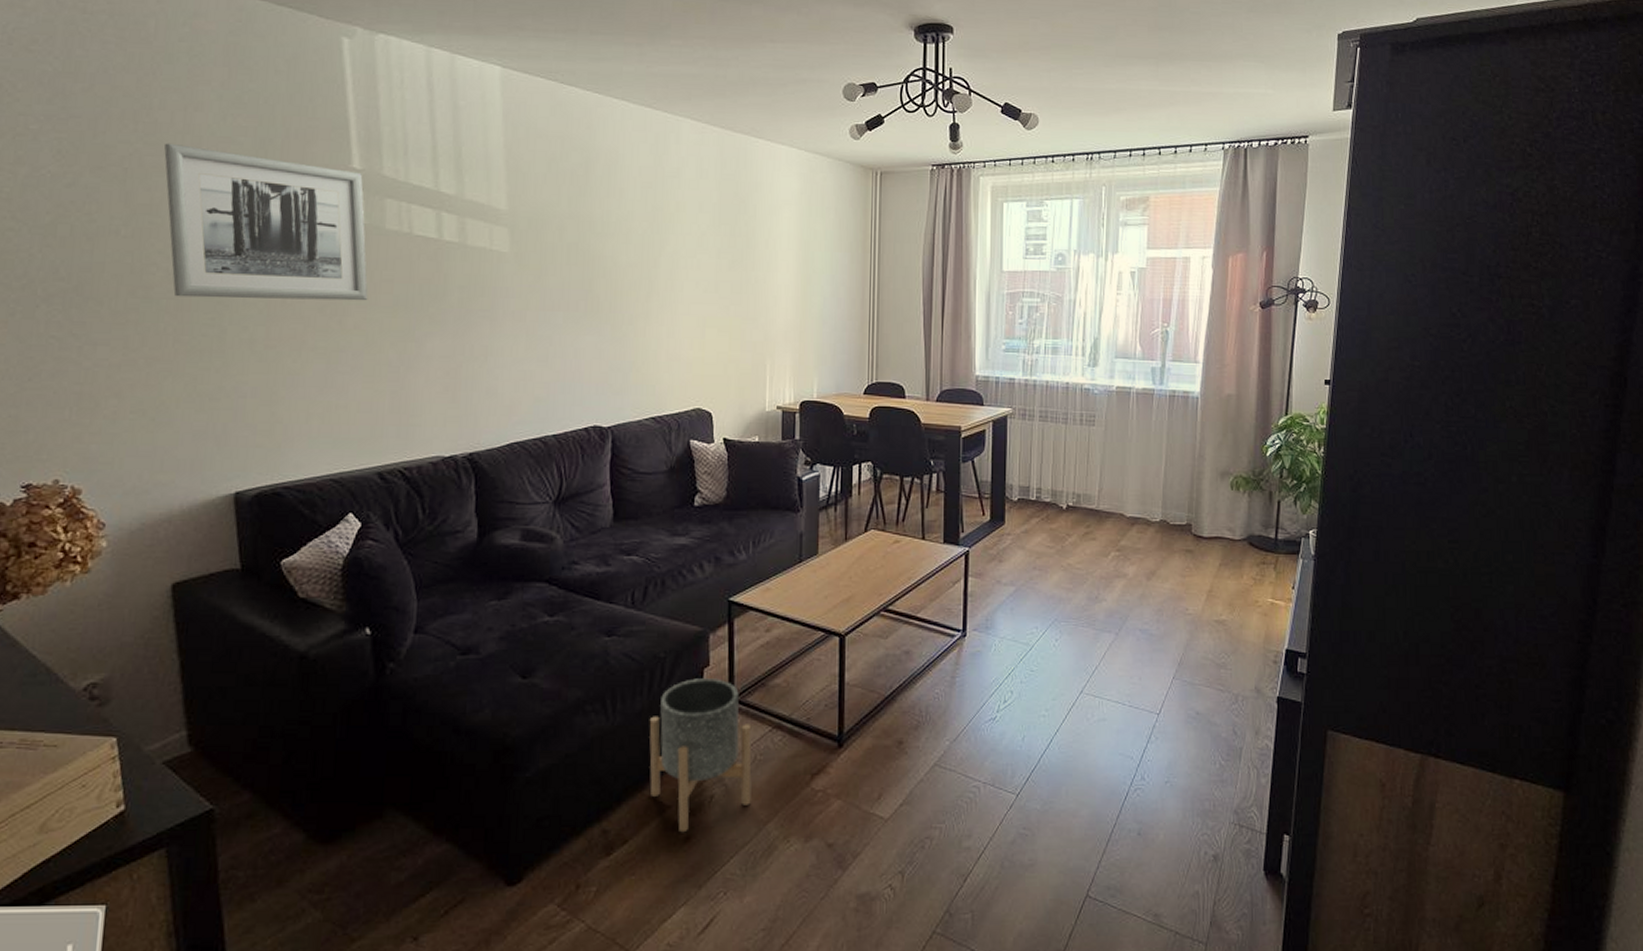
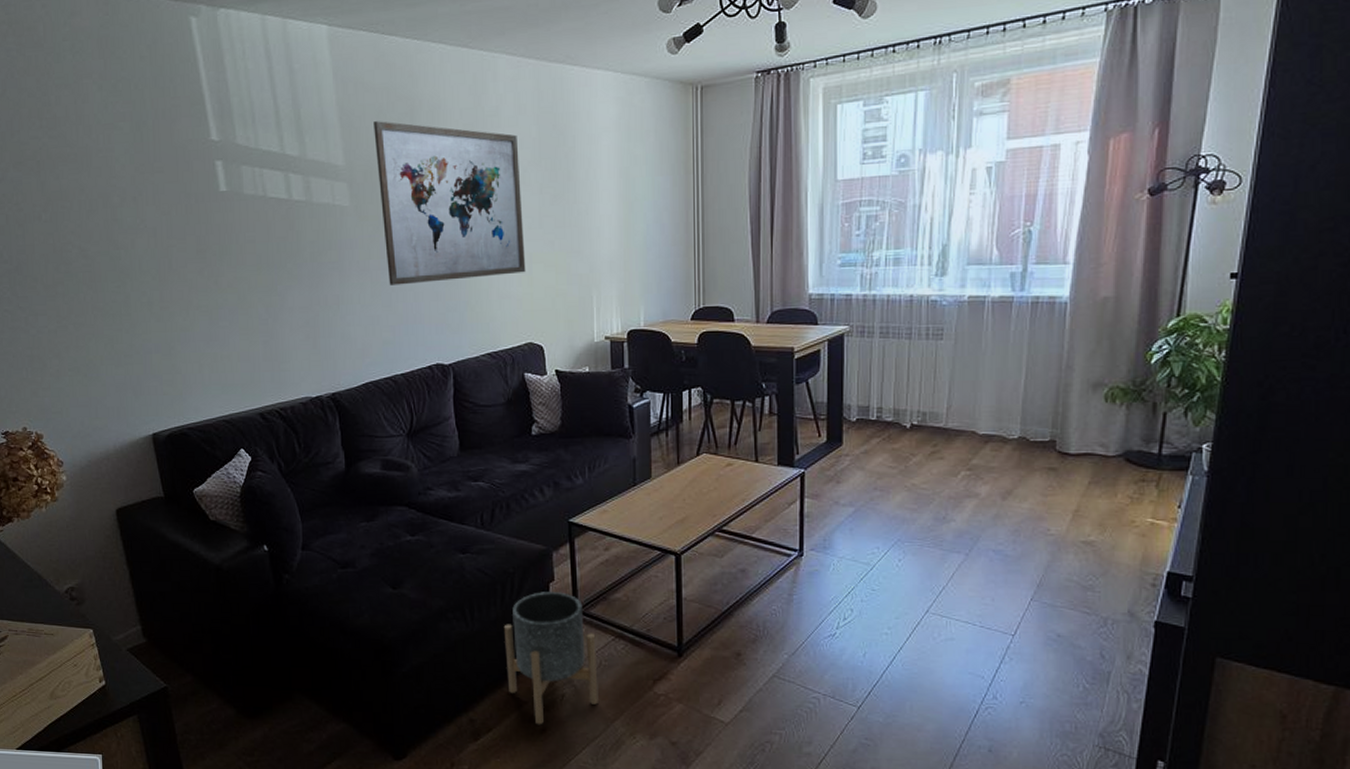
wall art: present [164,143,368,301] -> none [64,134,236,270]
wall art: none [543,169,699,340] -> present [373,121,526,285]

